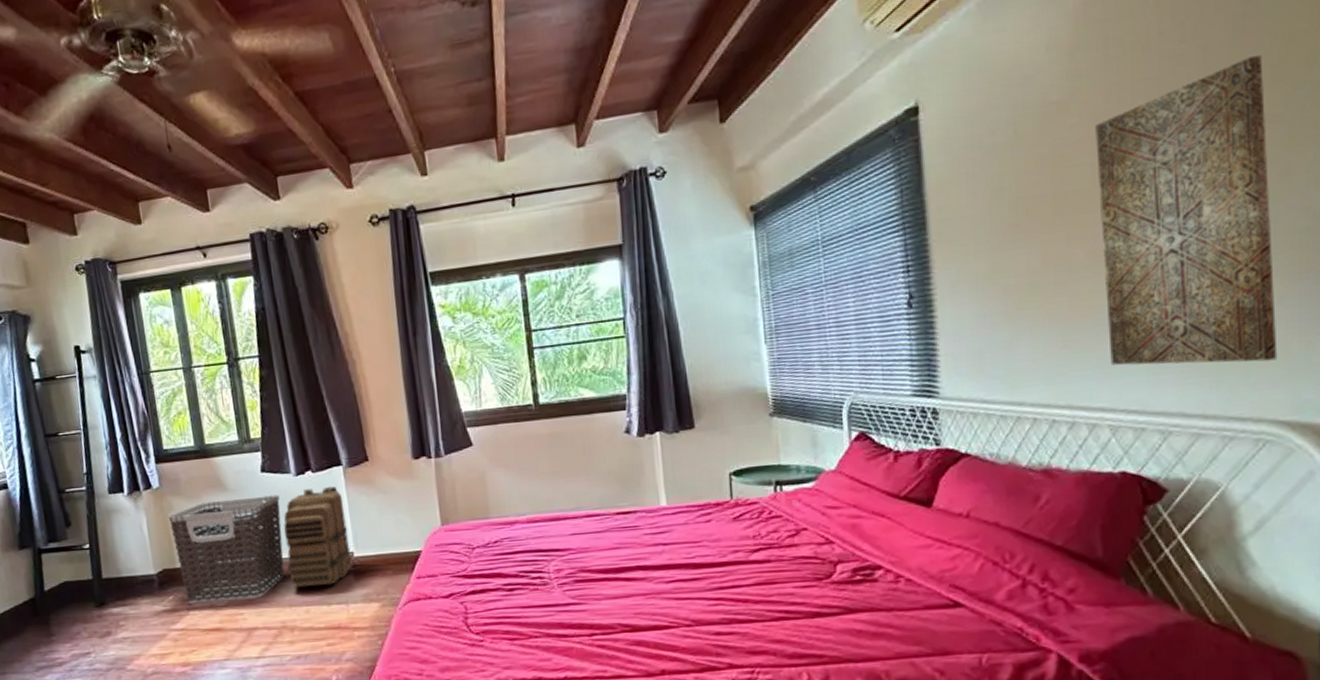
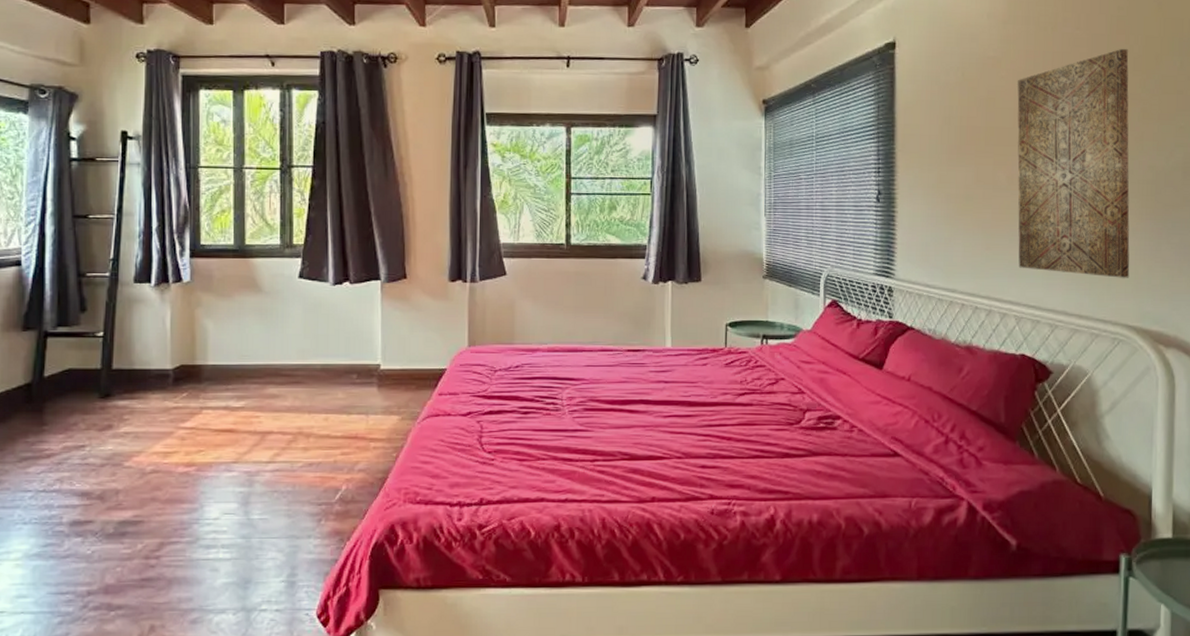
clothes hamper: present [169,494,285,604] -> none [195,301,314,403]
backpack: present [284,486,352,588] -> none [312,298,378,395]

